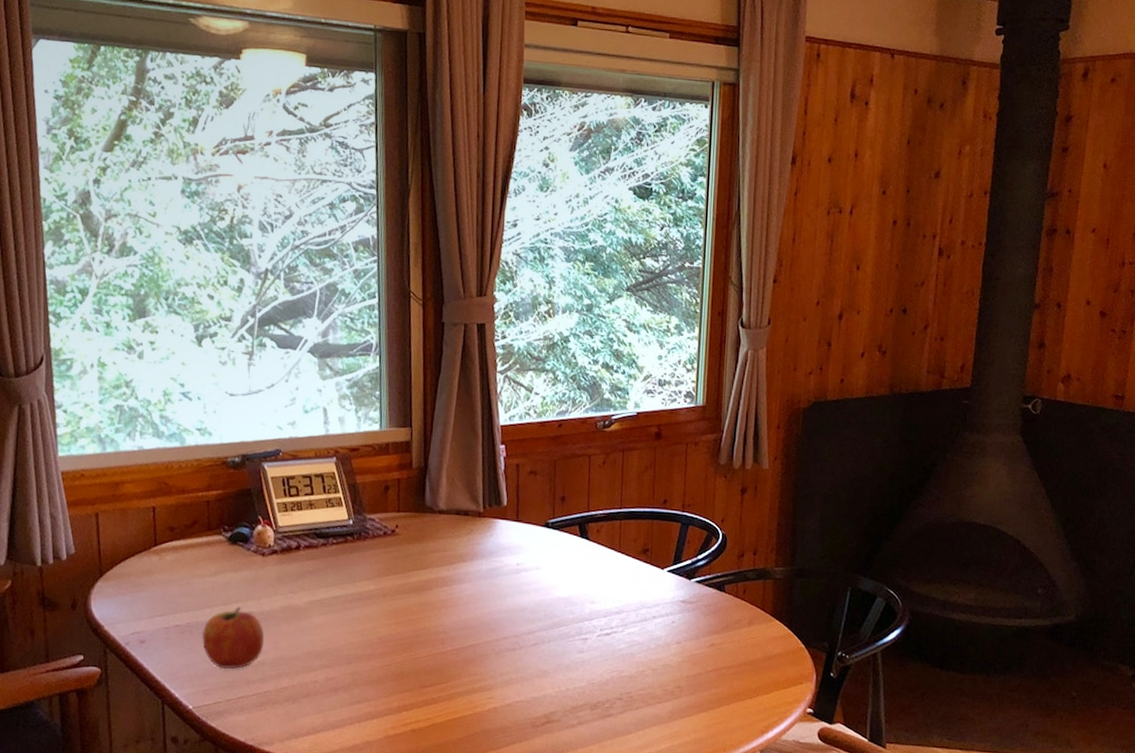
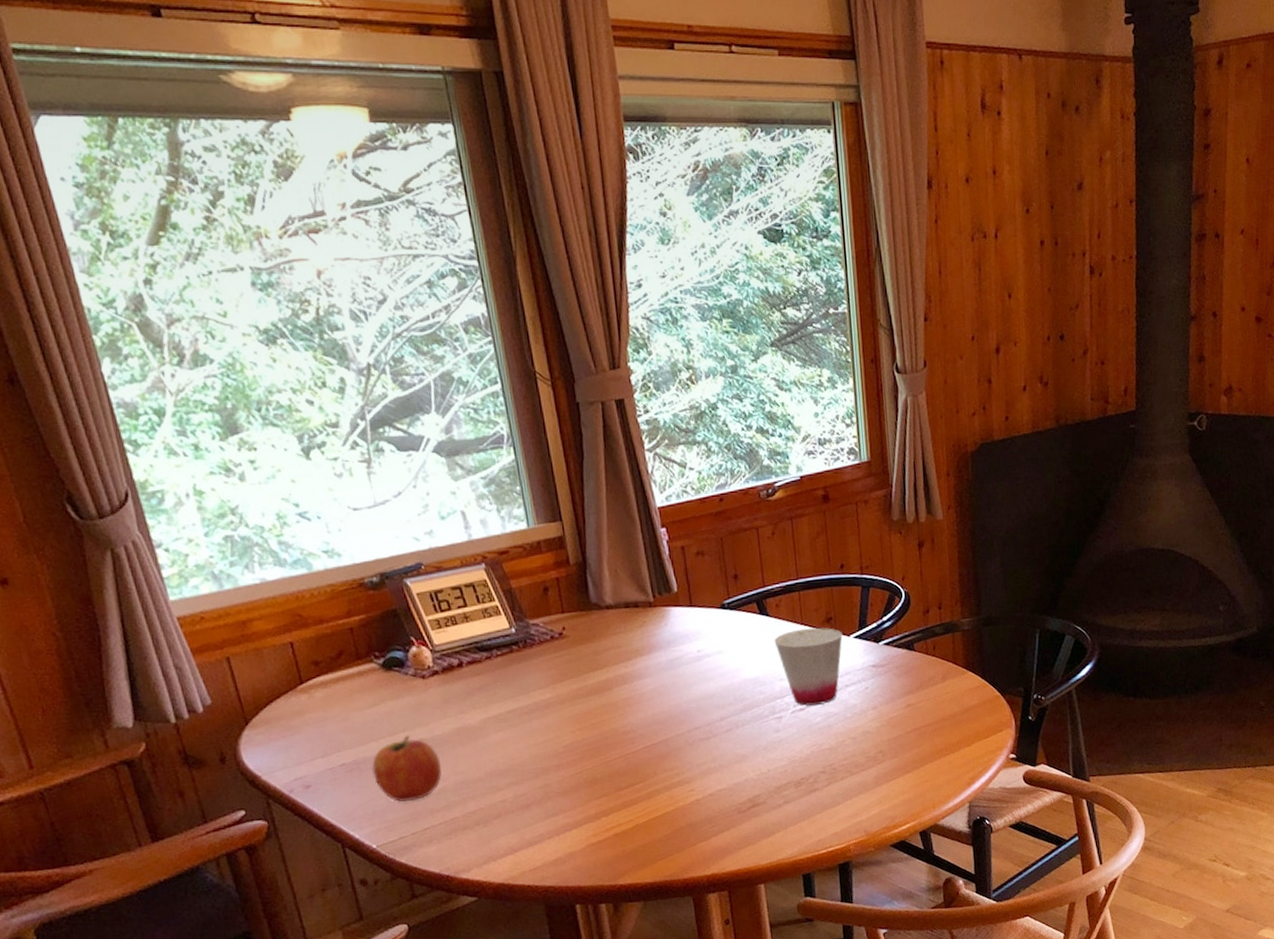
cup: none [590,556,657,632] -> present [774,627,843,706]

